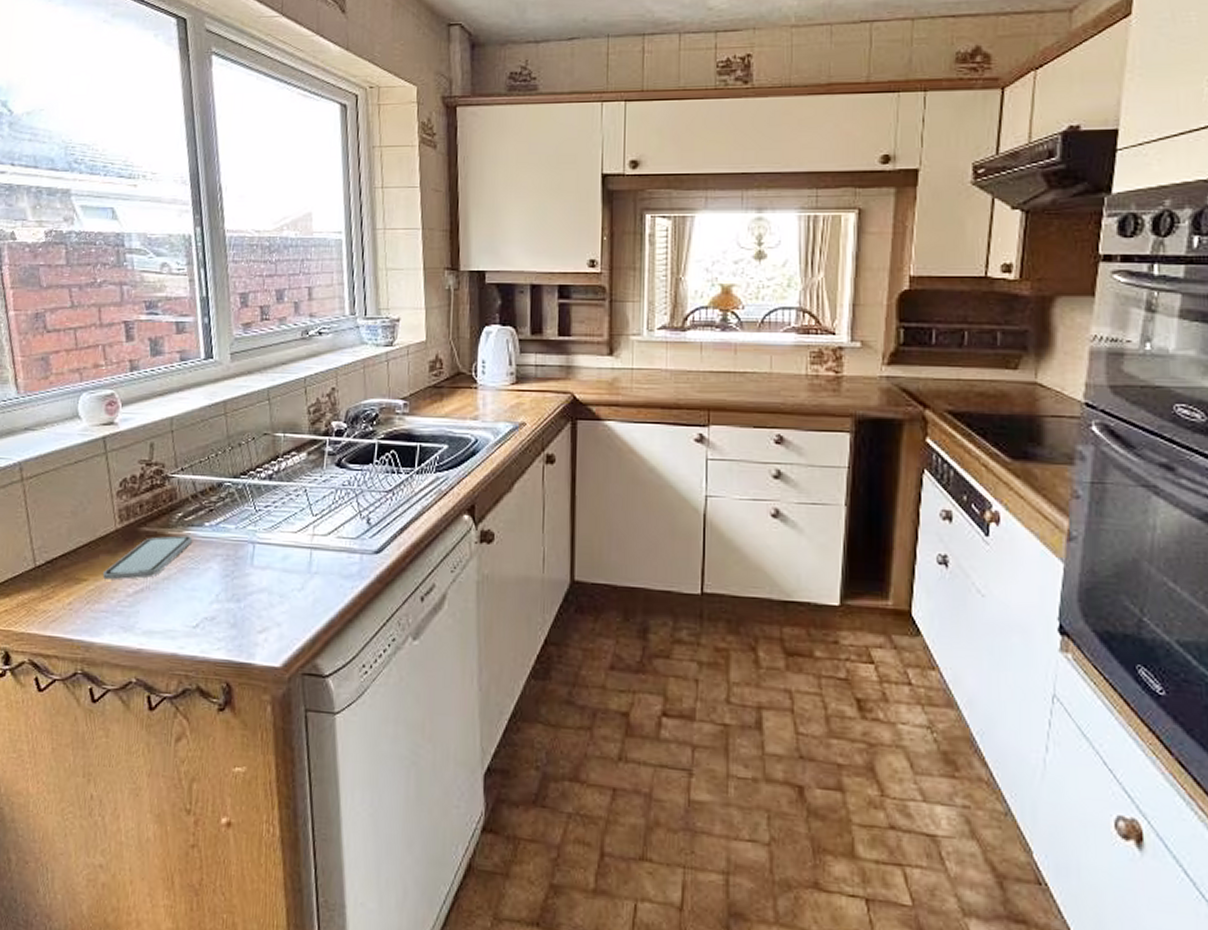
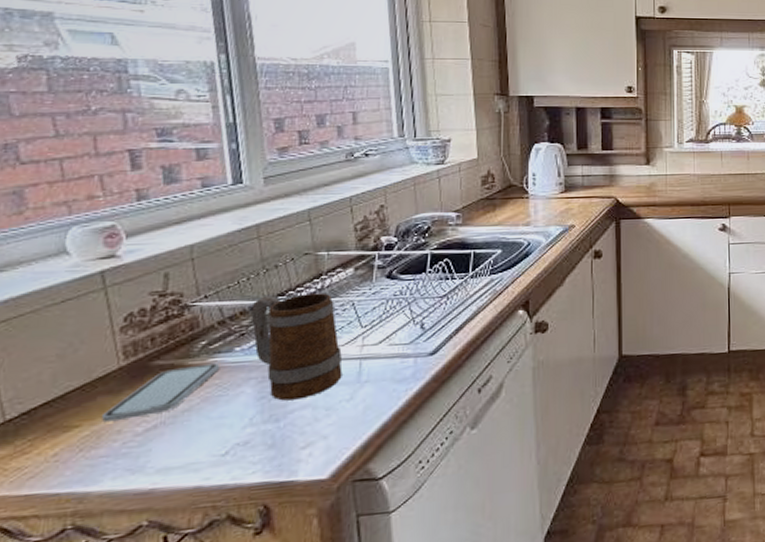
mug: none [218,474,295,583] -> present [251,293,343,401]

